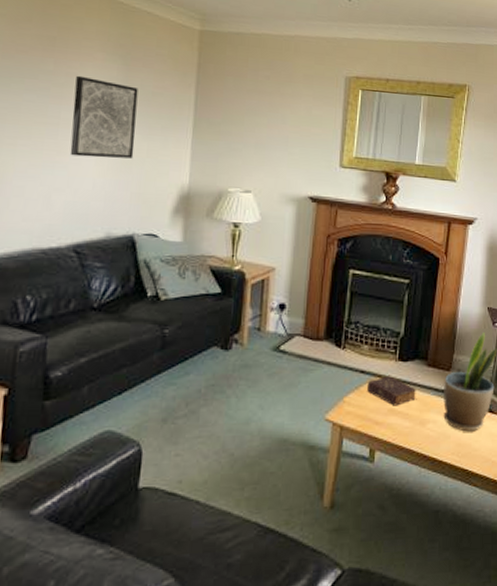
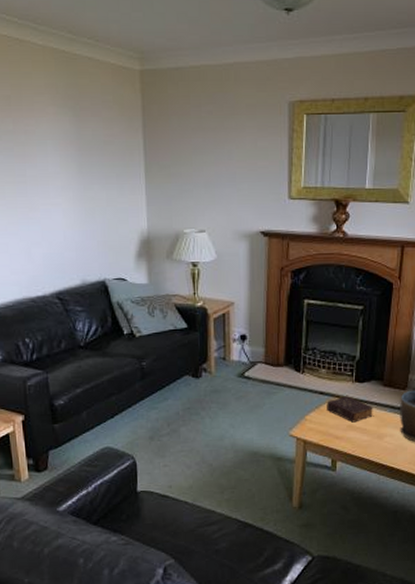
wall art: present [69,75,138,159] -> none [34,132,95,211]

